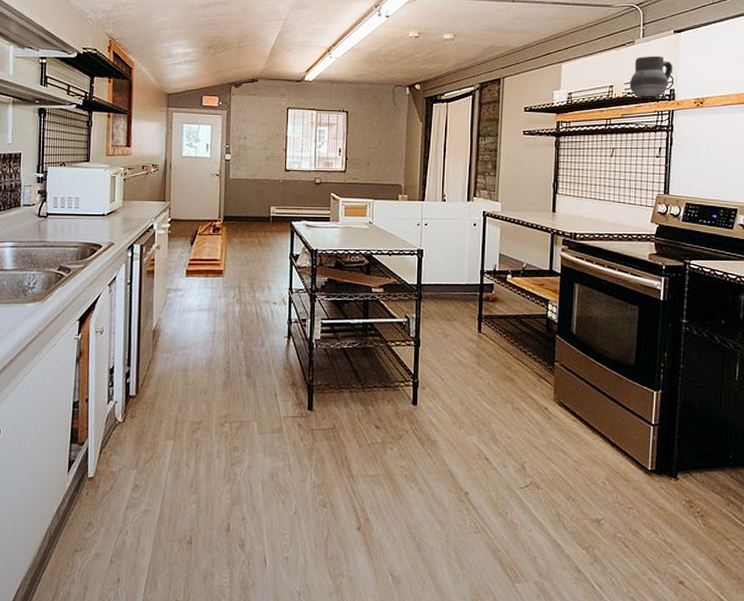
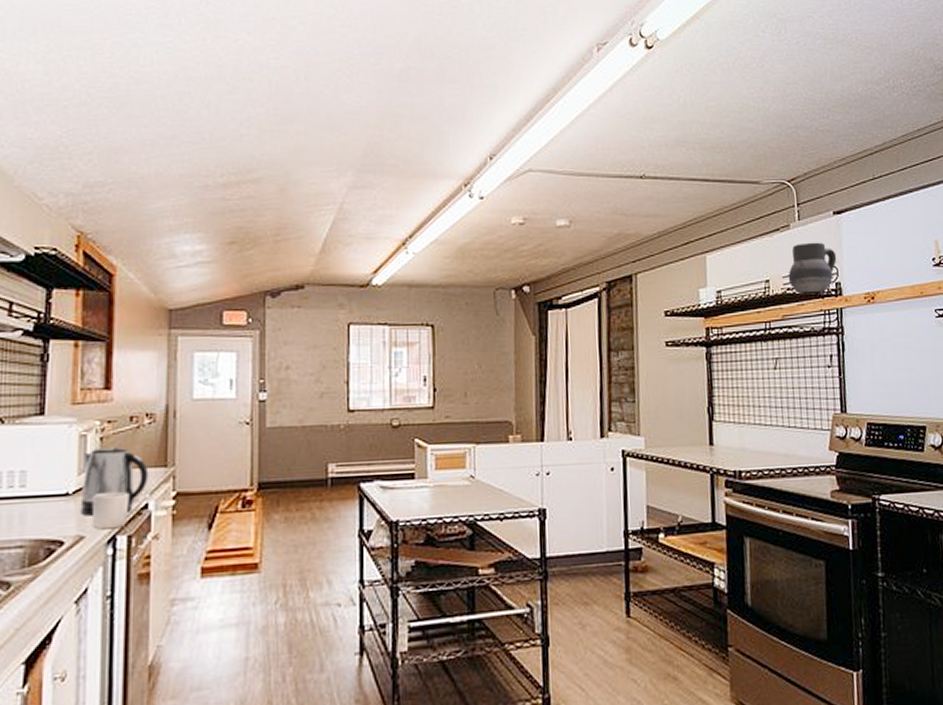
kettle: none [111,185,154,230] -> present [80,446,149,516]
mug: none [118,215,142,240] -> present [92,491,130,530]

